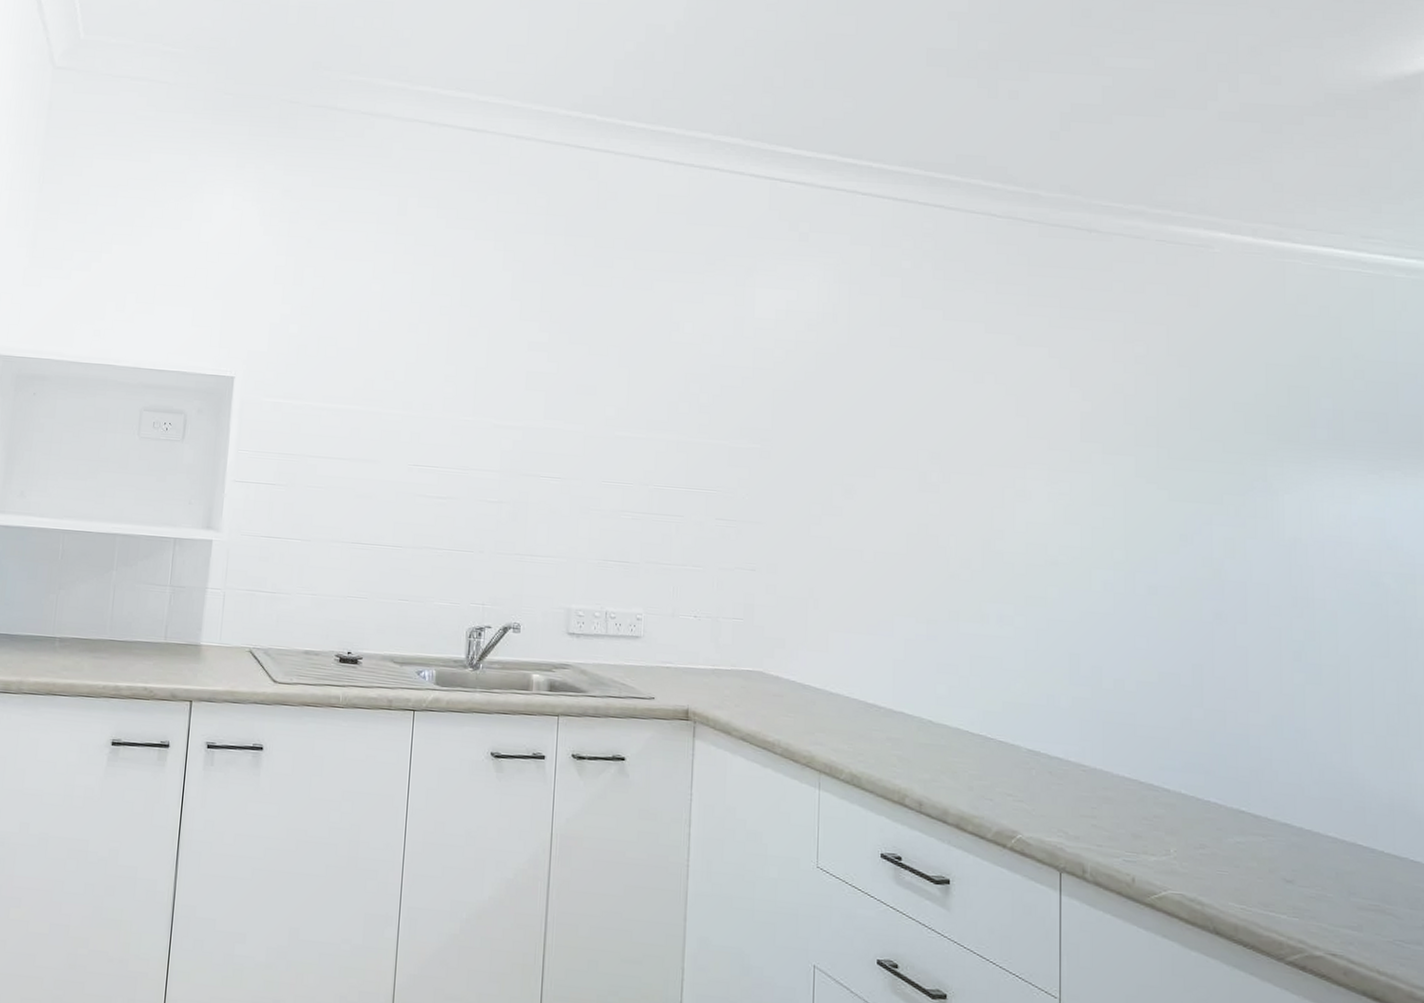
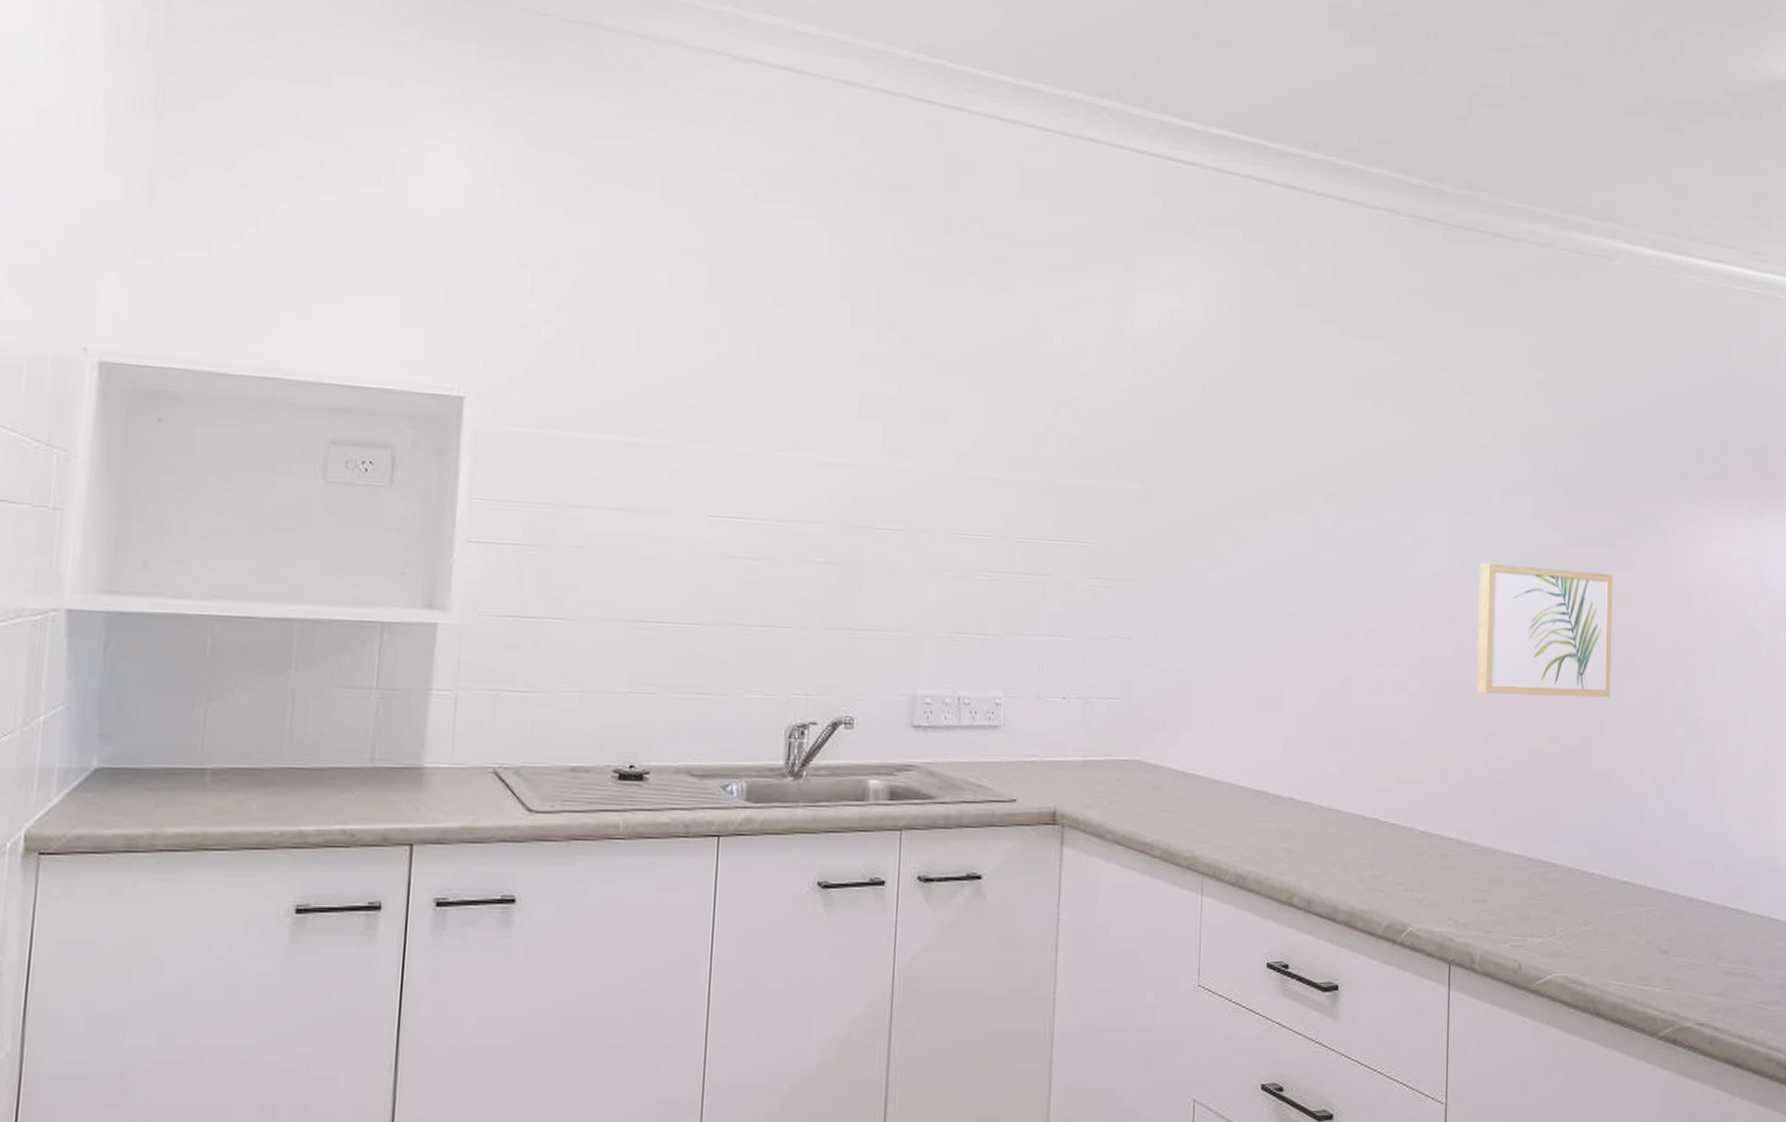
wall art: none [1081,514,1222,640] -> present [1476,562,1613,698]

